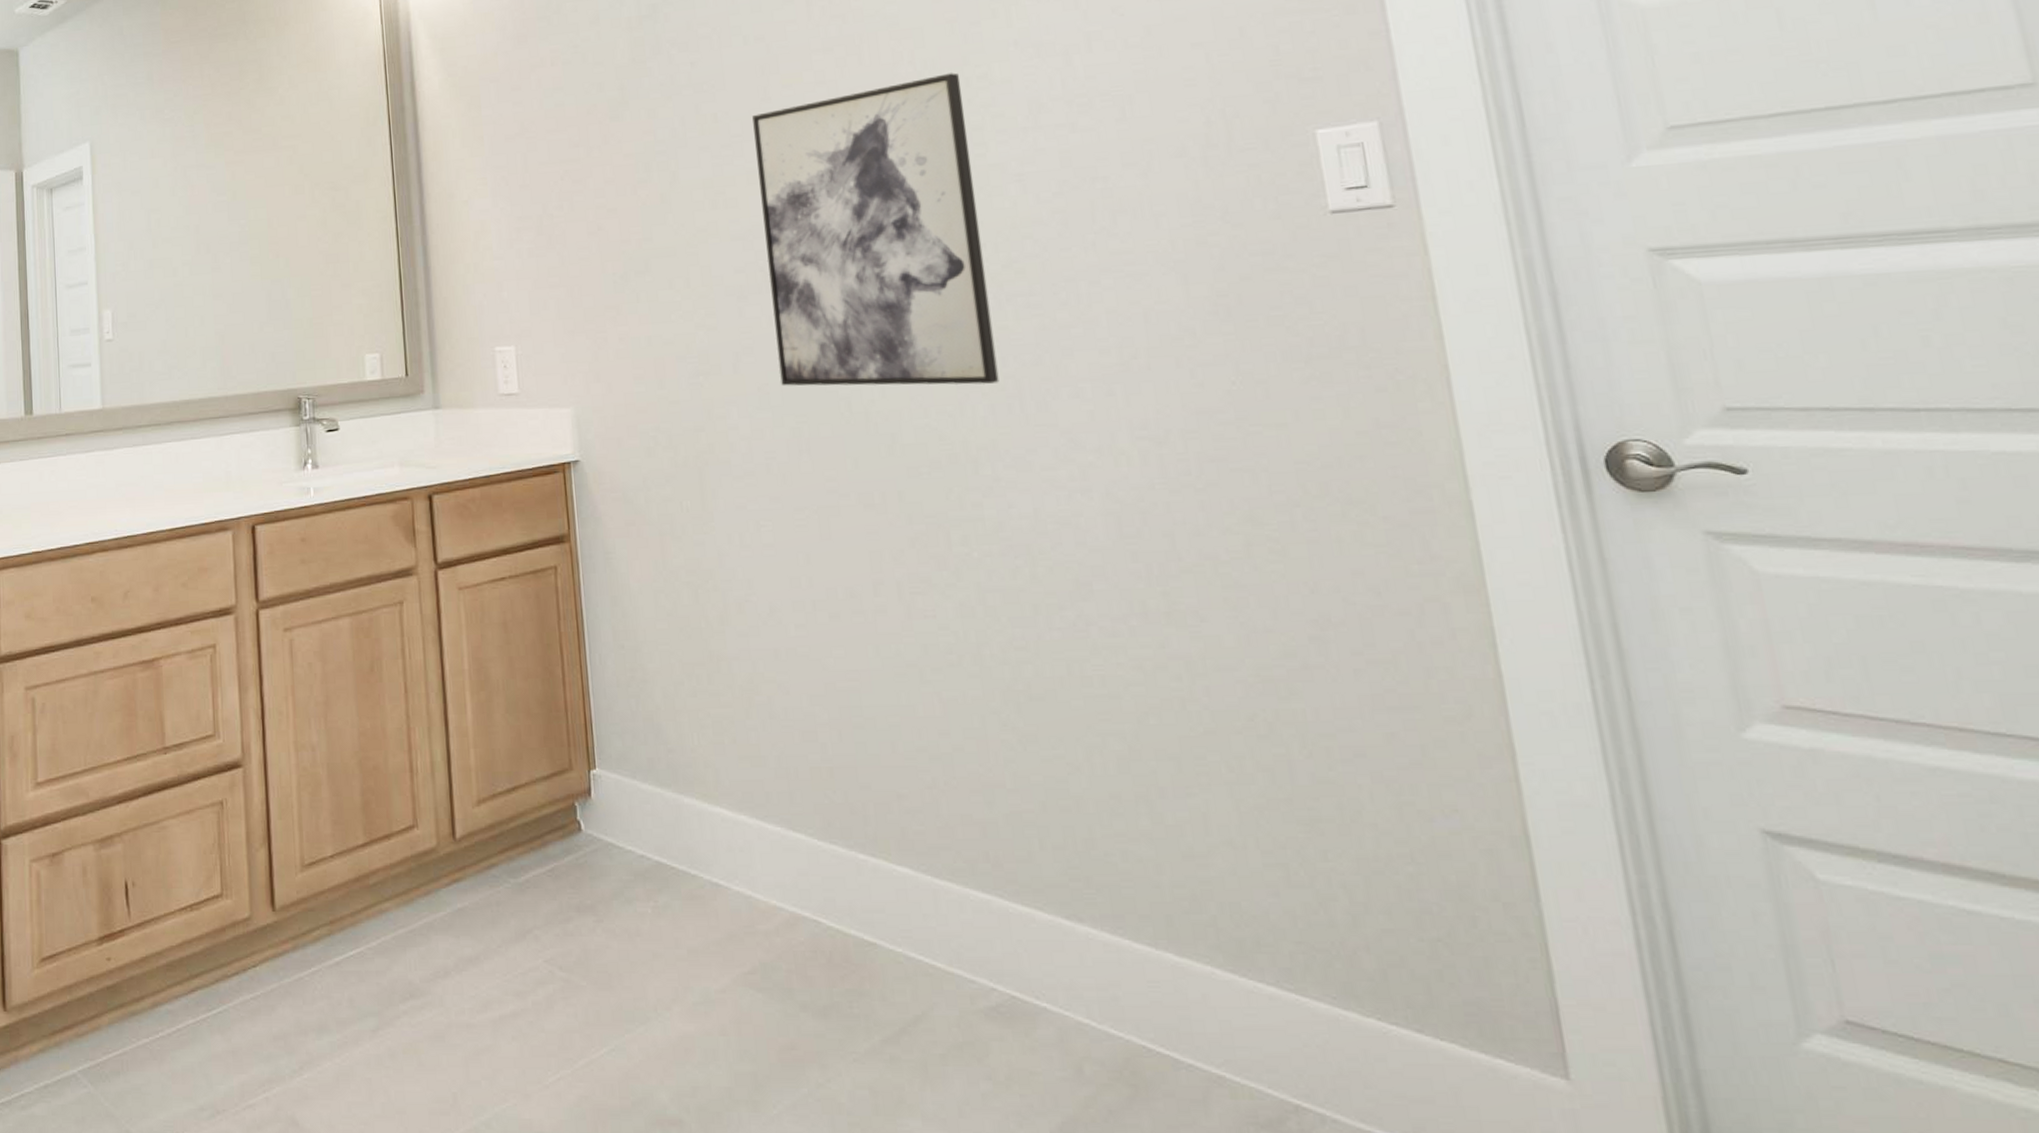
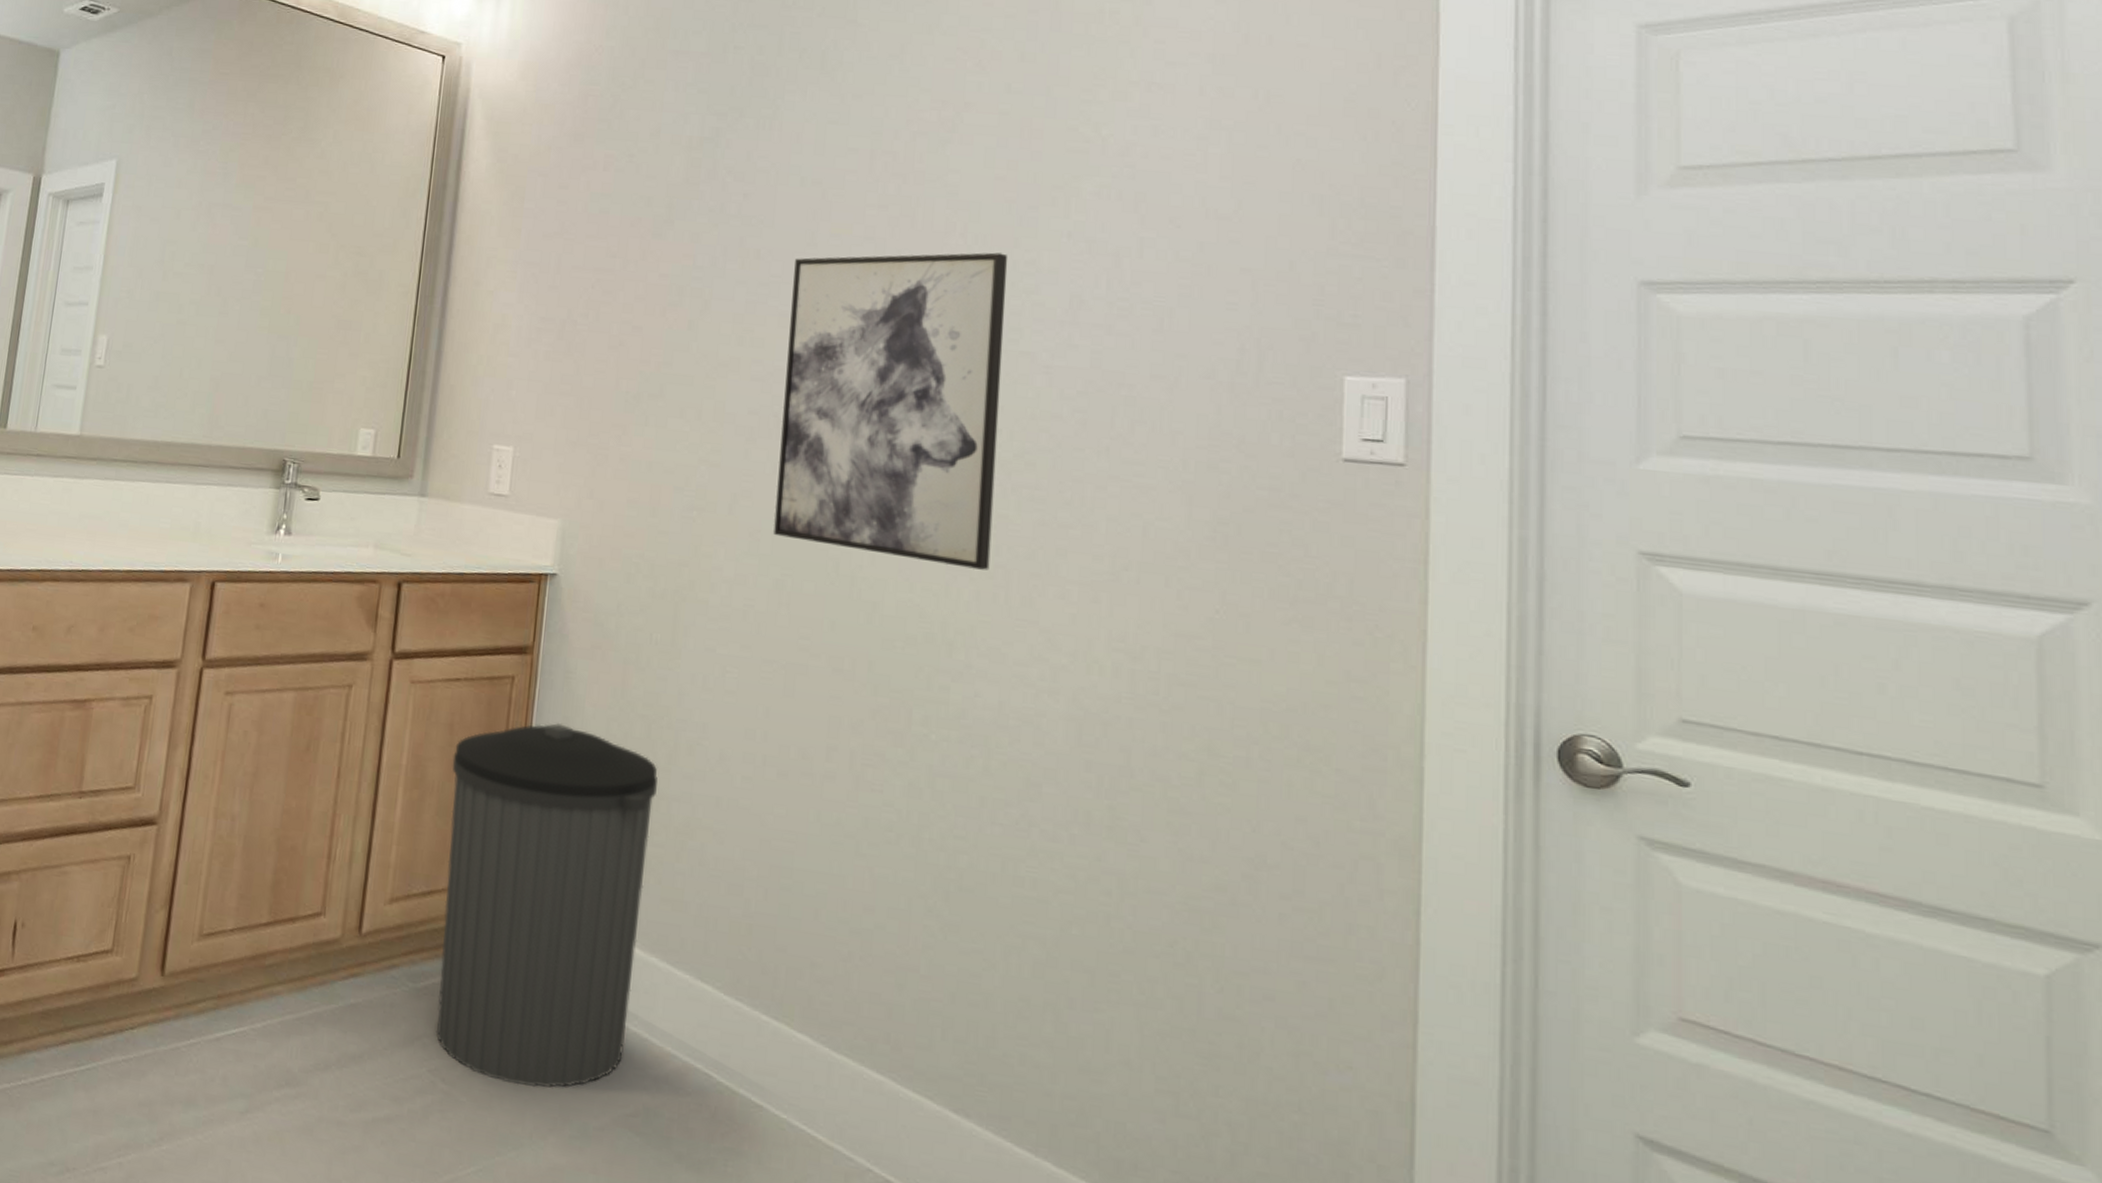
trash can: none [512,603,731,961] -> present [435,722,658,1088]

